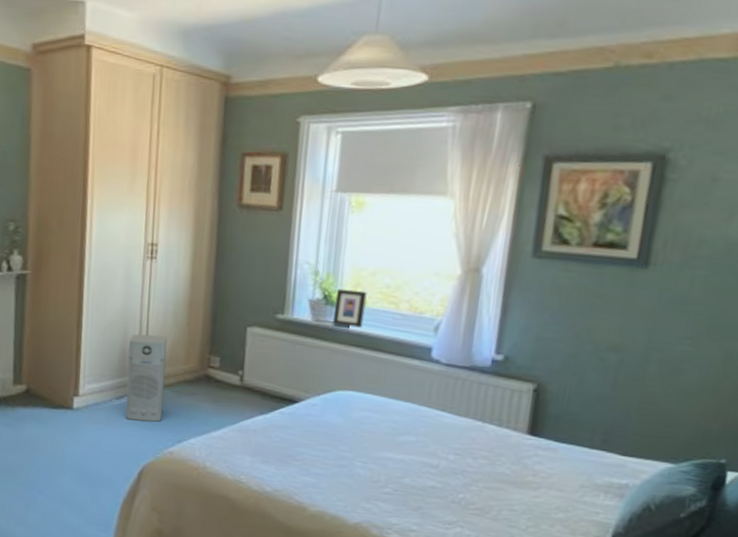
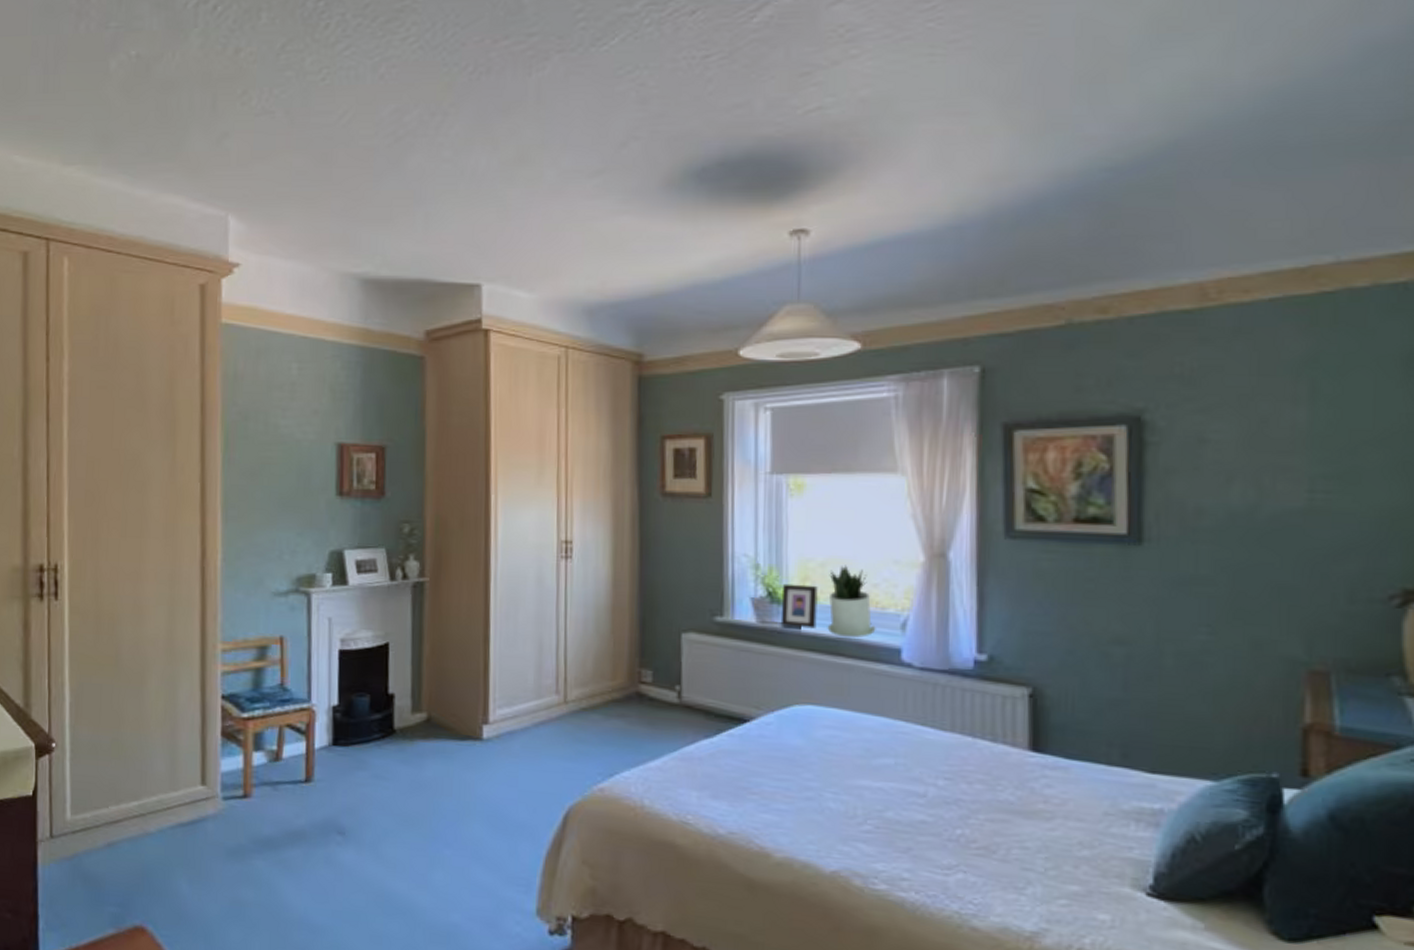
air purifier: present [125,334,167,422] -> none [544,646,590,752]
planter: none [371,275,413,337] -> present [827,565,876,638]

